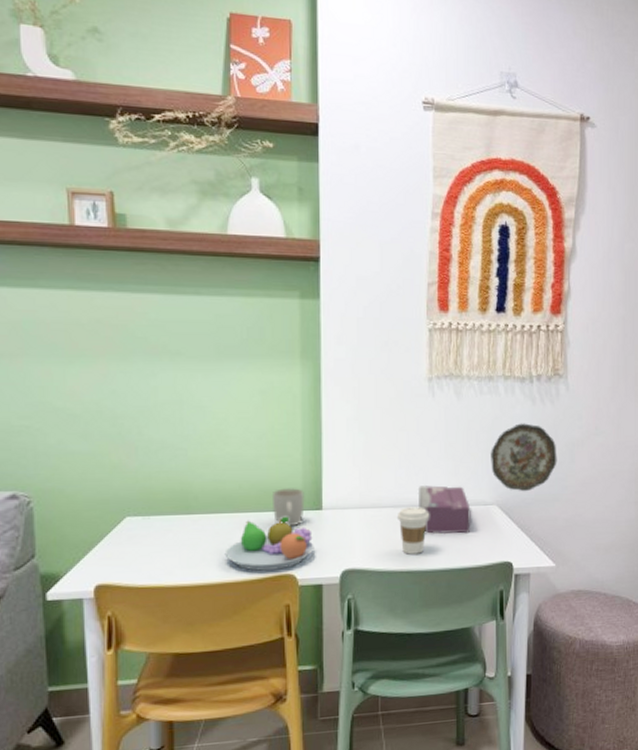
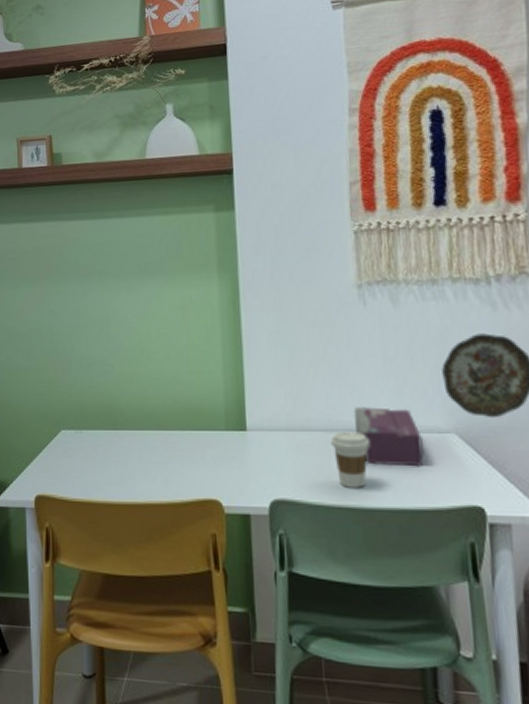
fruit bowl: present [224,516,314,571] -> none [149,436,240,494]
mug: present [271,488,305,527] -> none [194,406,228,448]

